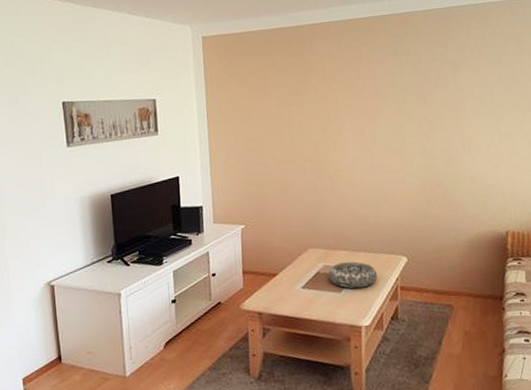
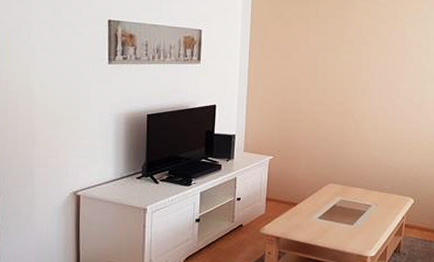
decorative bowl: present [328,261,378,289] -> none [343,199,387,223]

